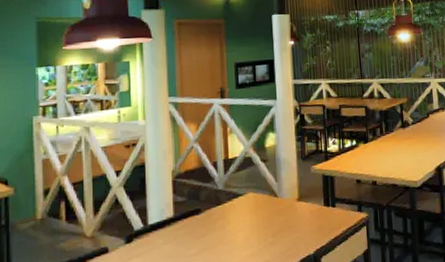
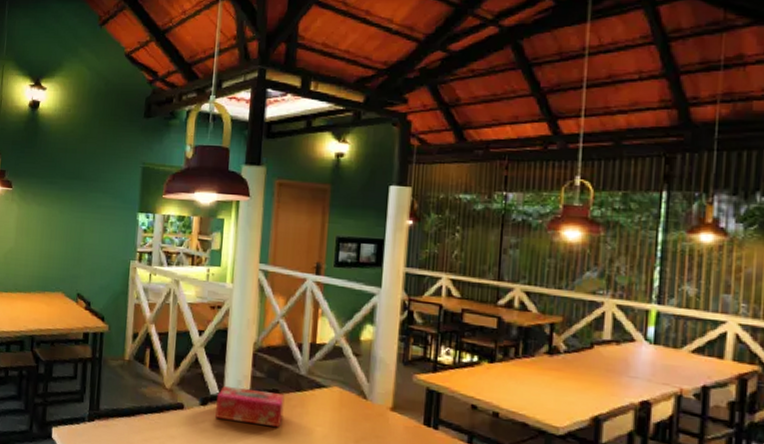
tissue box: none [142,211,208,252] -> present [215,386,285,427]

